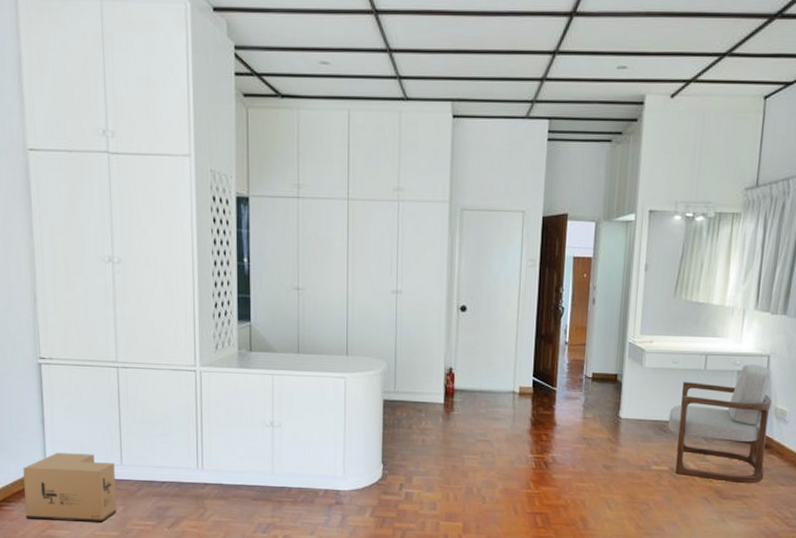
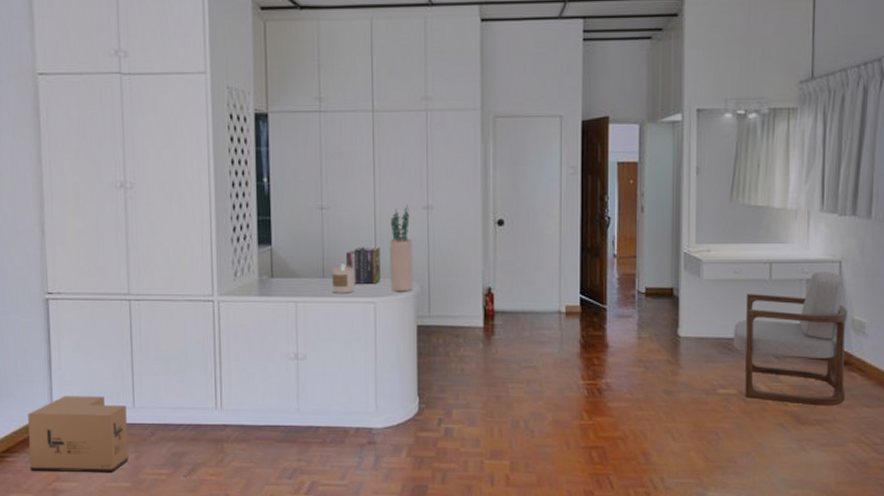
candle: none [305,341,328,368] -> present [331,264,355,293]
books: none [319,325,351,361] -> present [345,246,381,284]
vase: none [360,288,382,369] -> present [389,204,413,292]

